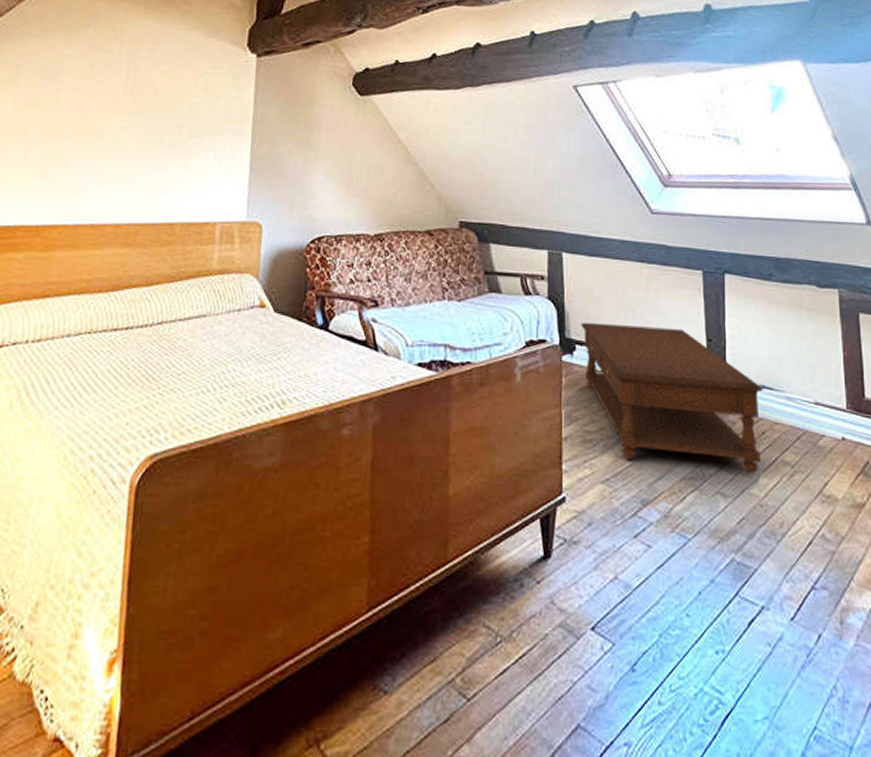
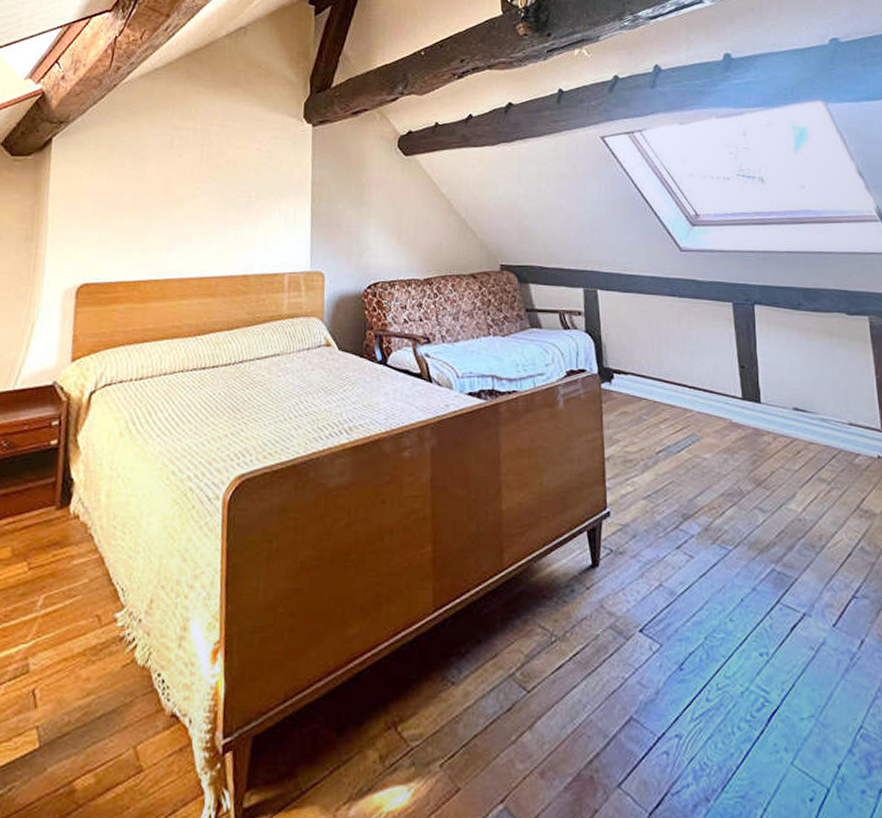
coffee table: present [580,322,764,474] -> none [617,352,798,490]

